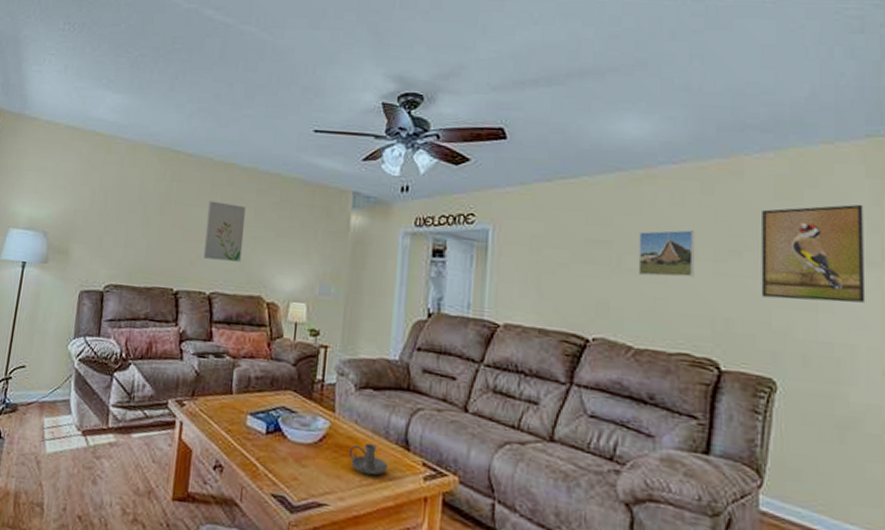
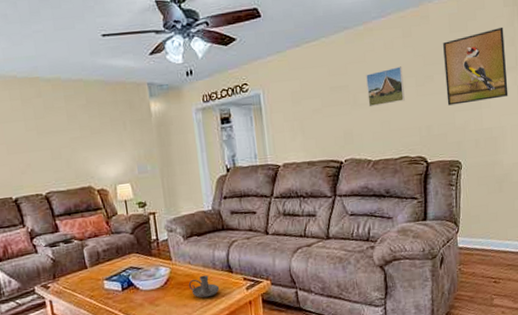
wall art: present [204,201,246,262] -> none [23,113,67,166]

